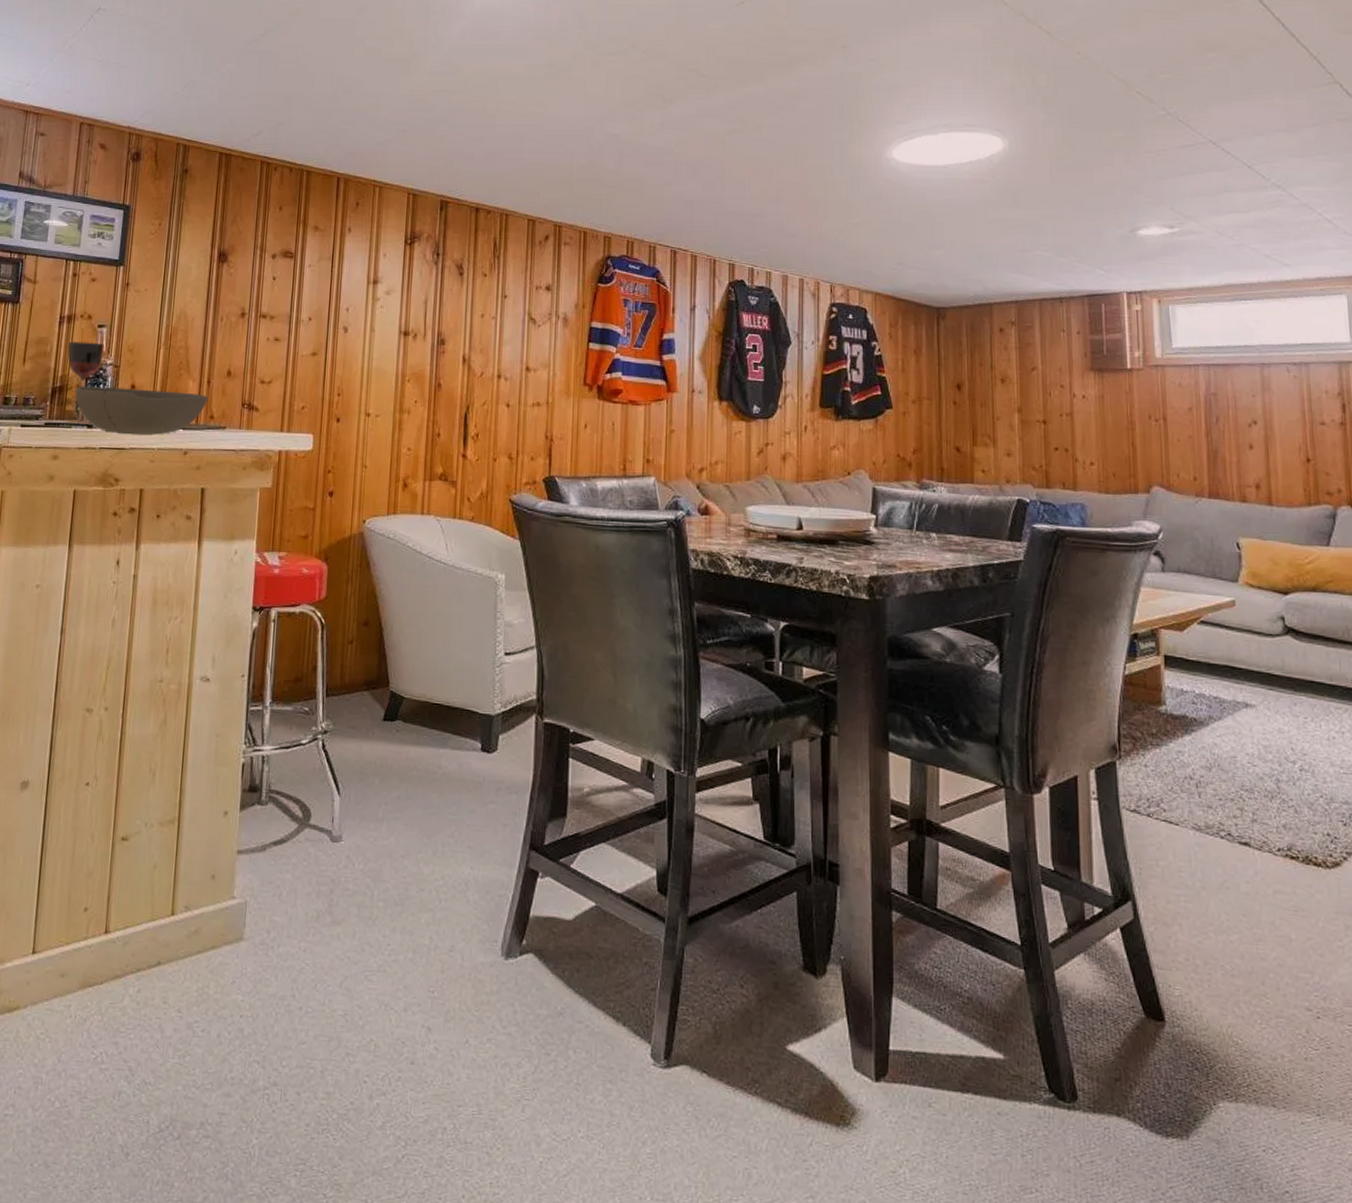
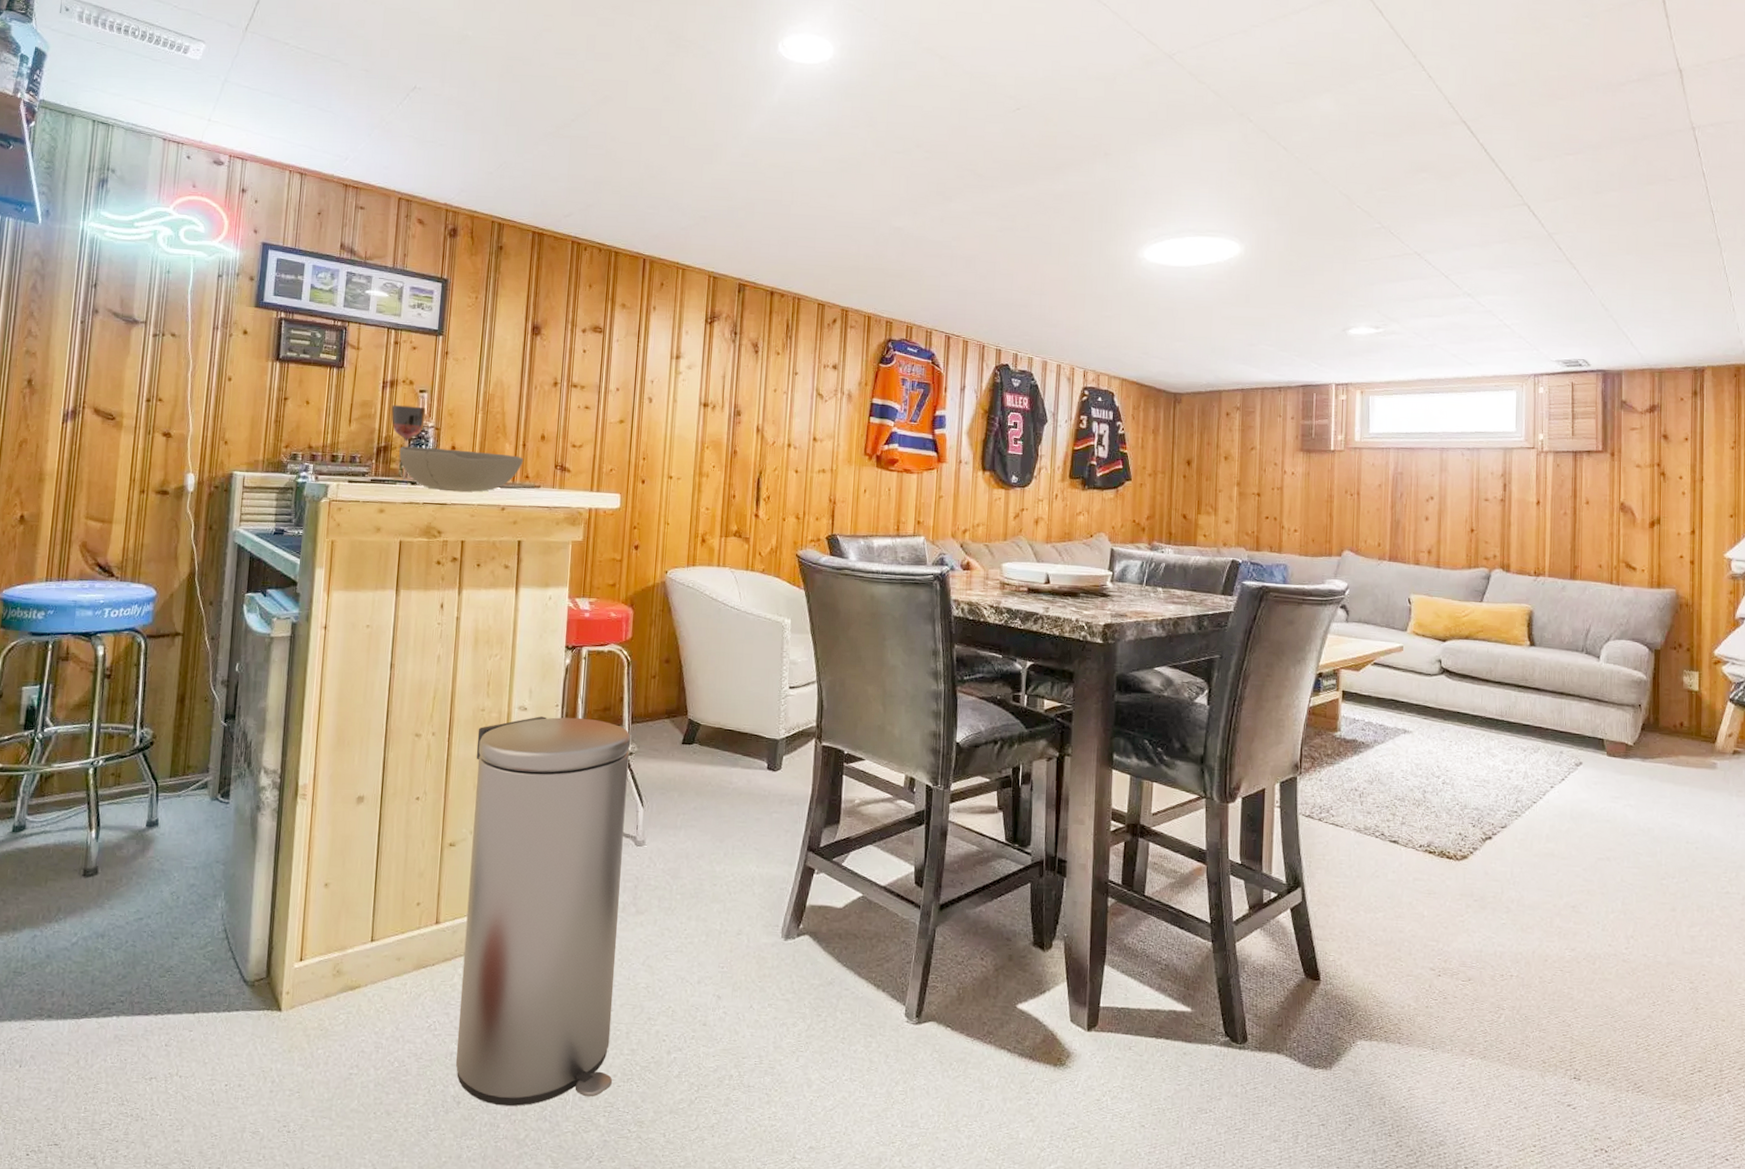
pedal bin: none [124,688,326,1161] -> present [455,716,631,1106]

